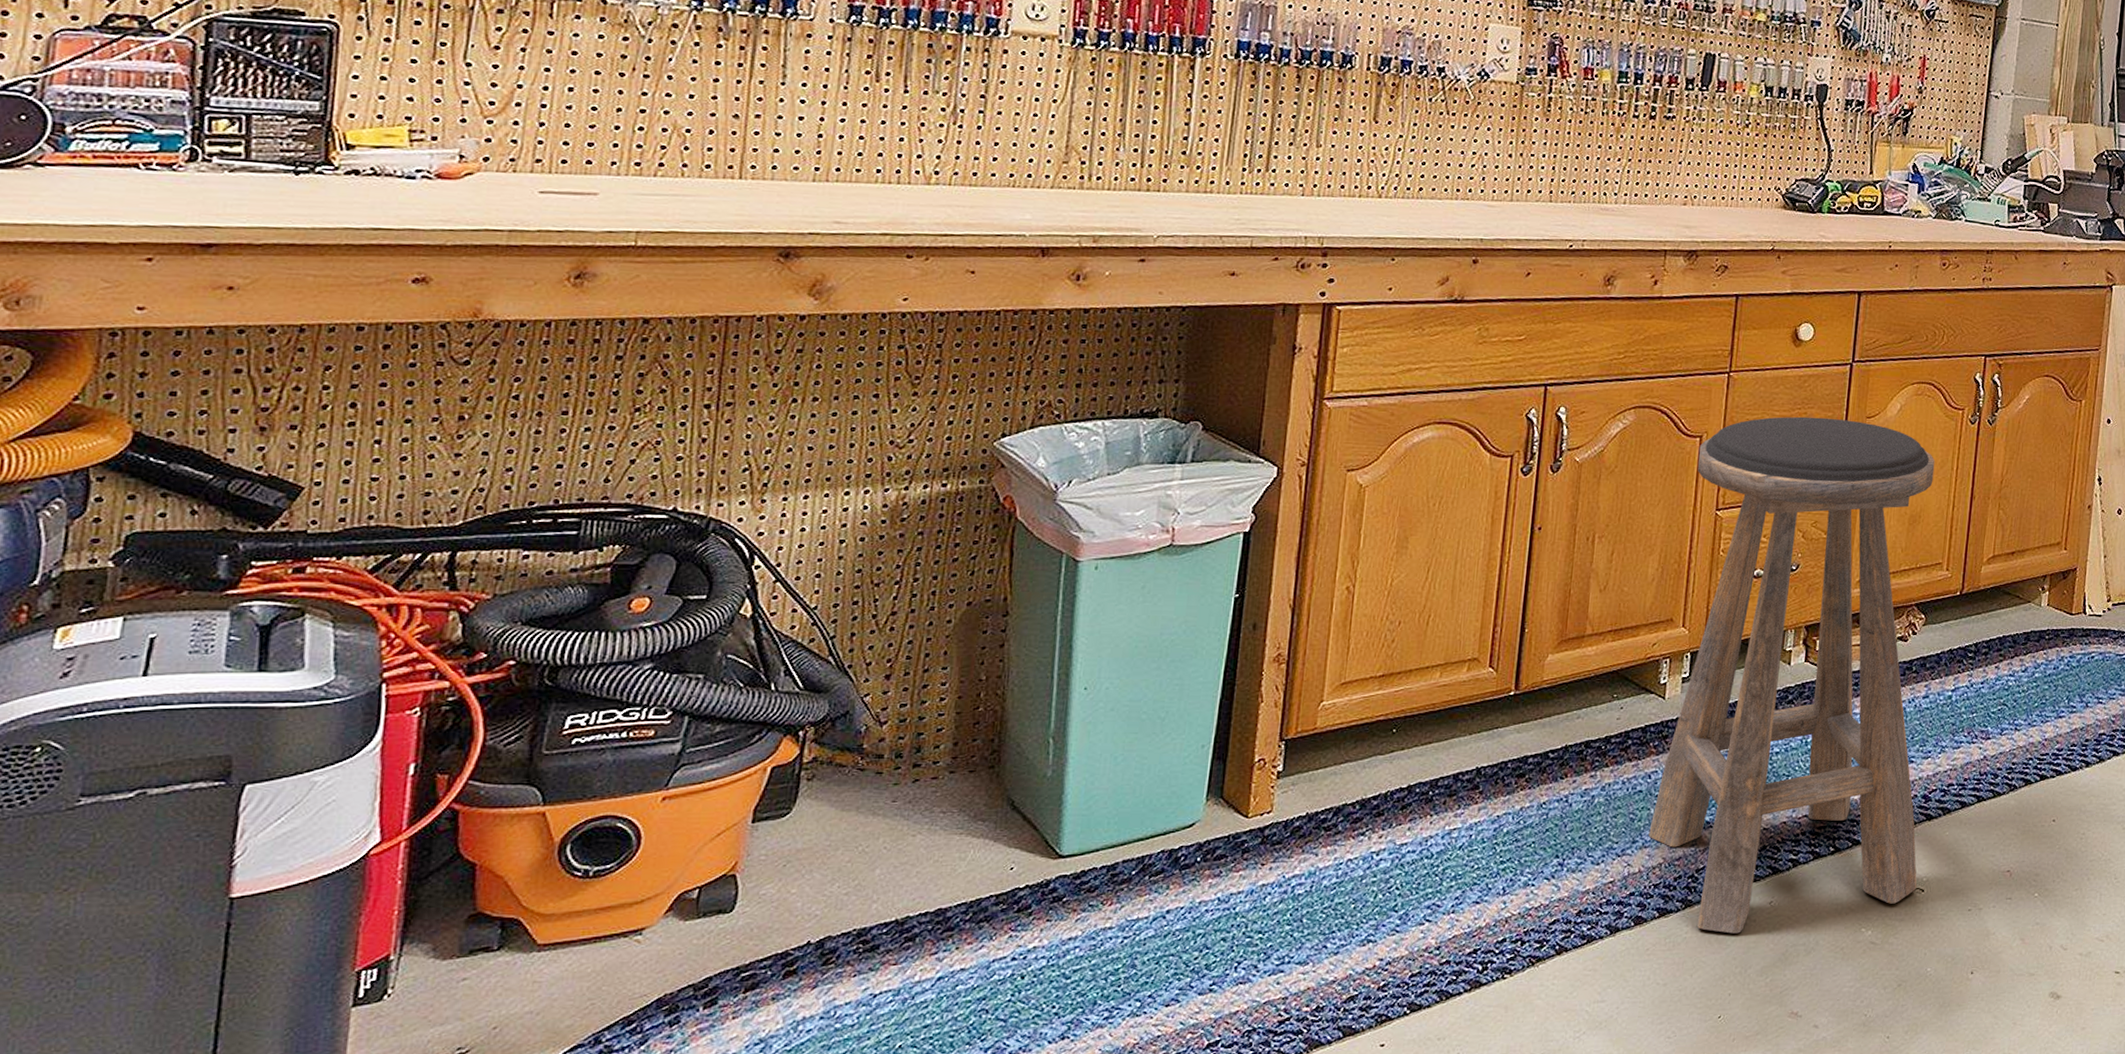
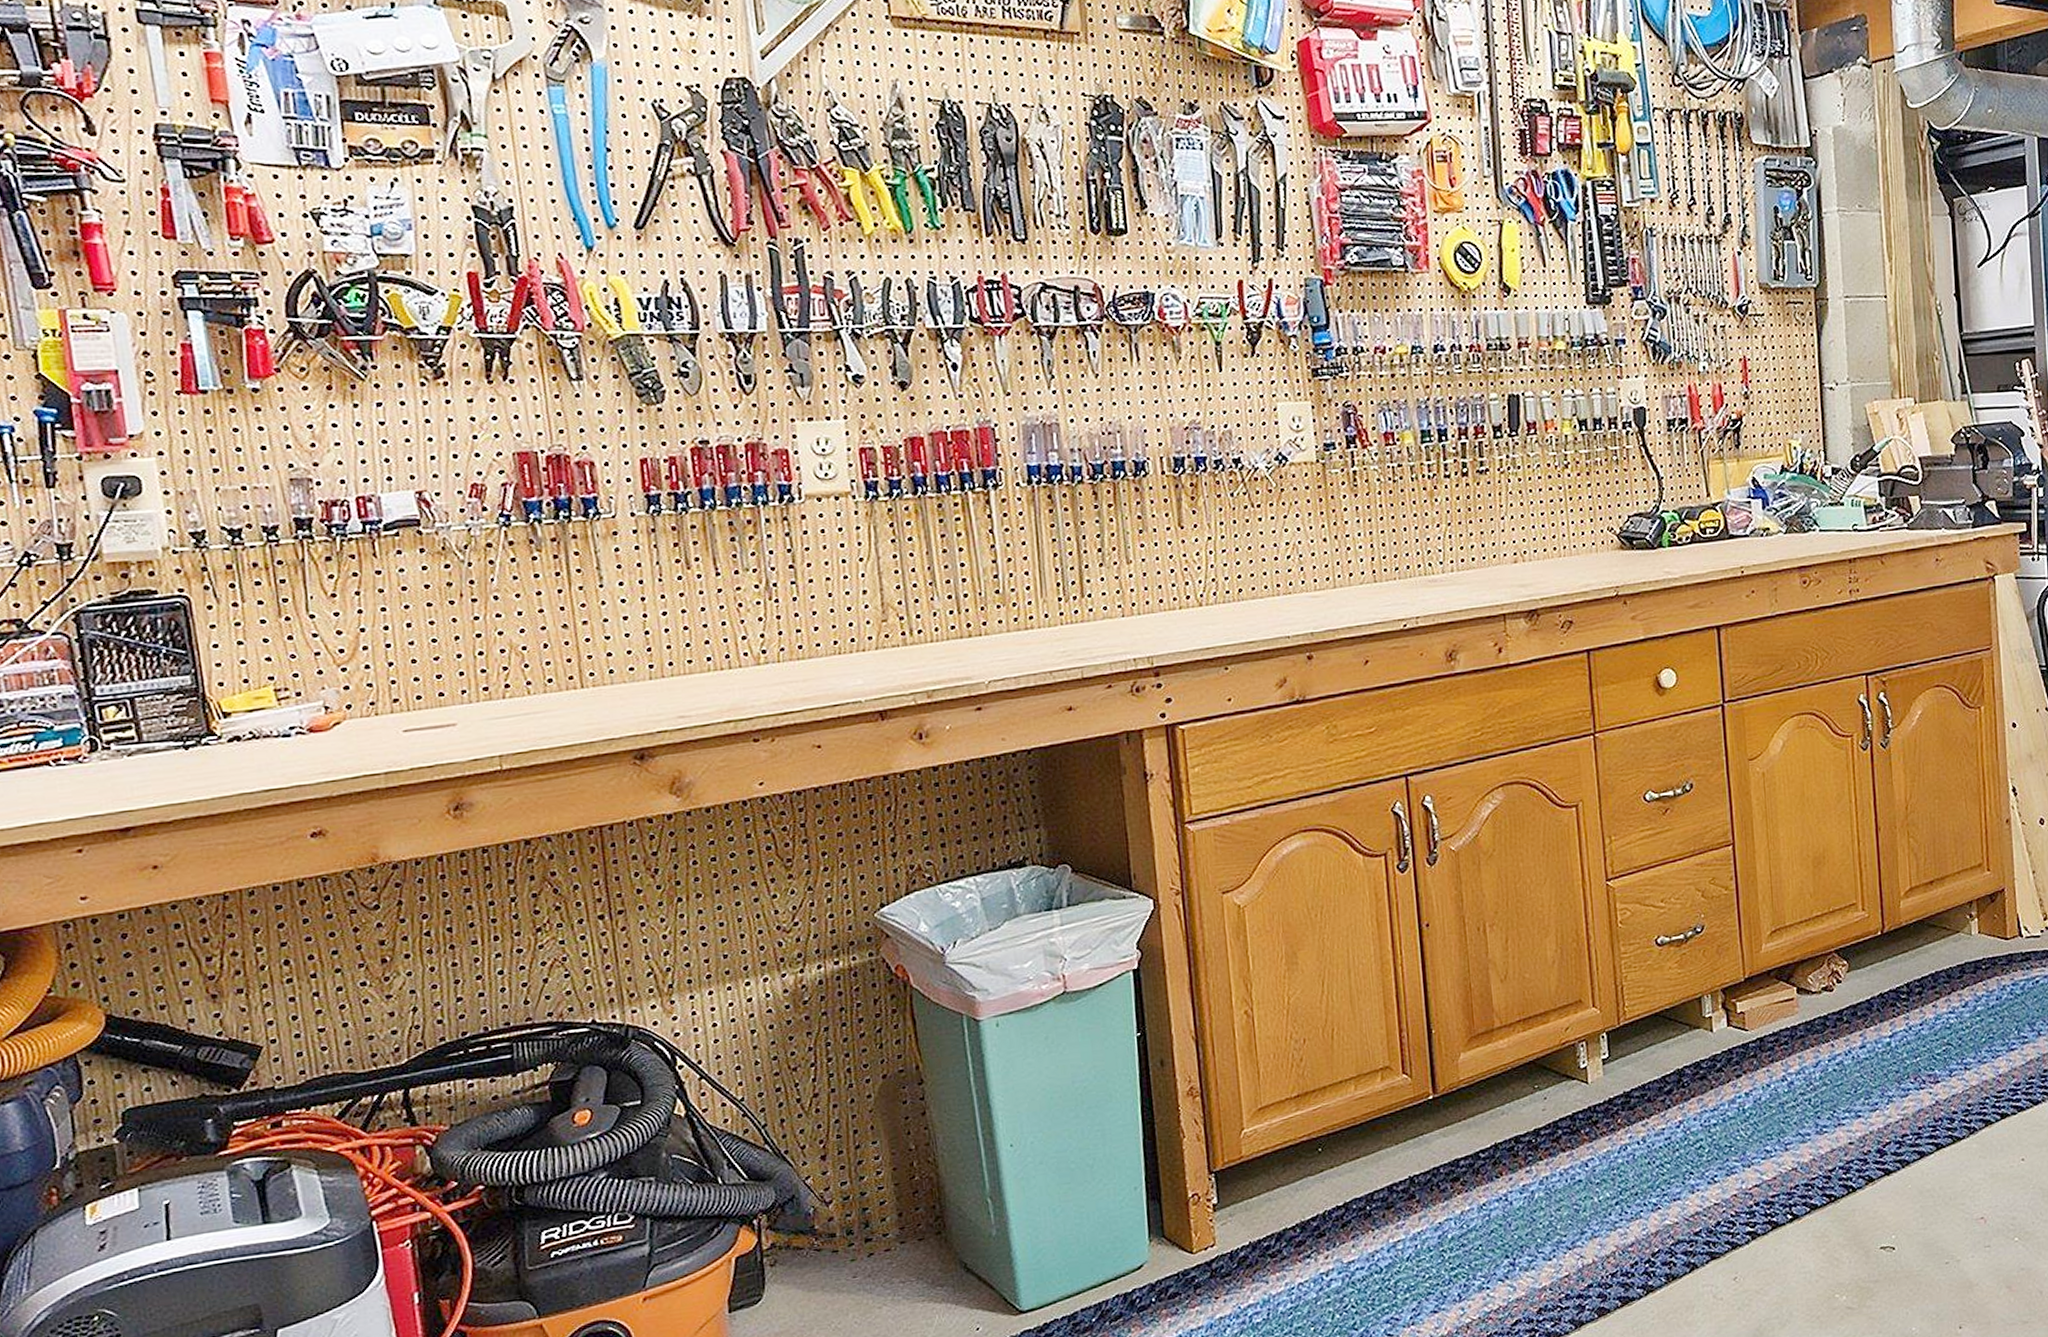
stool: present [1648,416,1935,934] -> none [1576,765,1887,1315]

